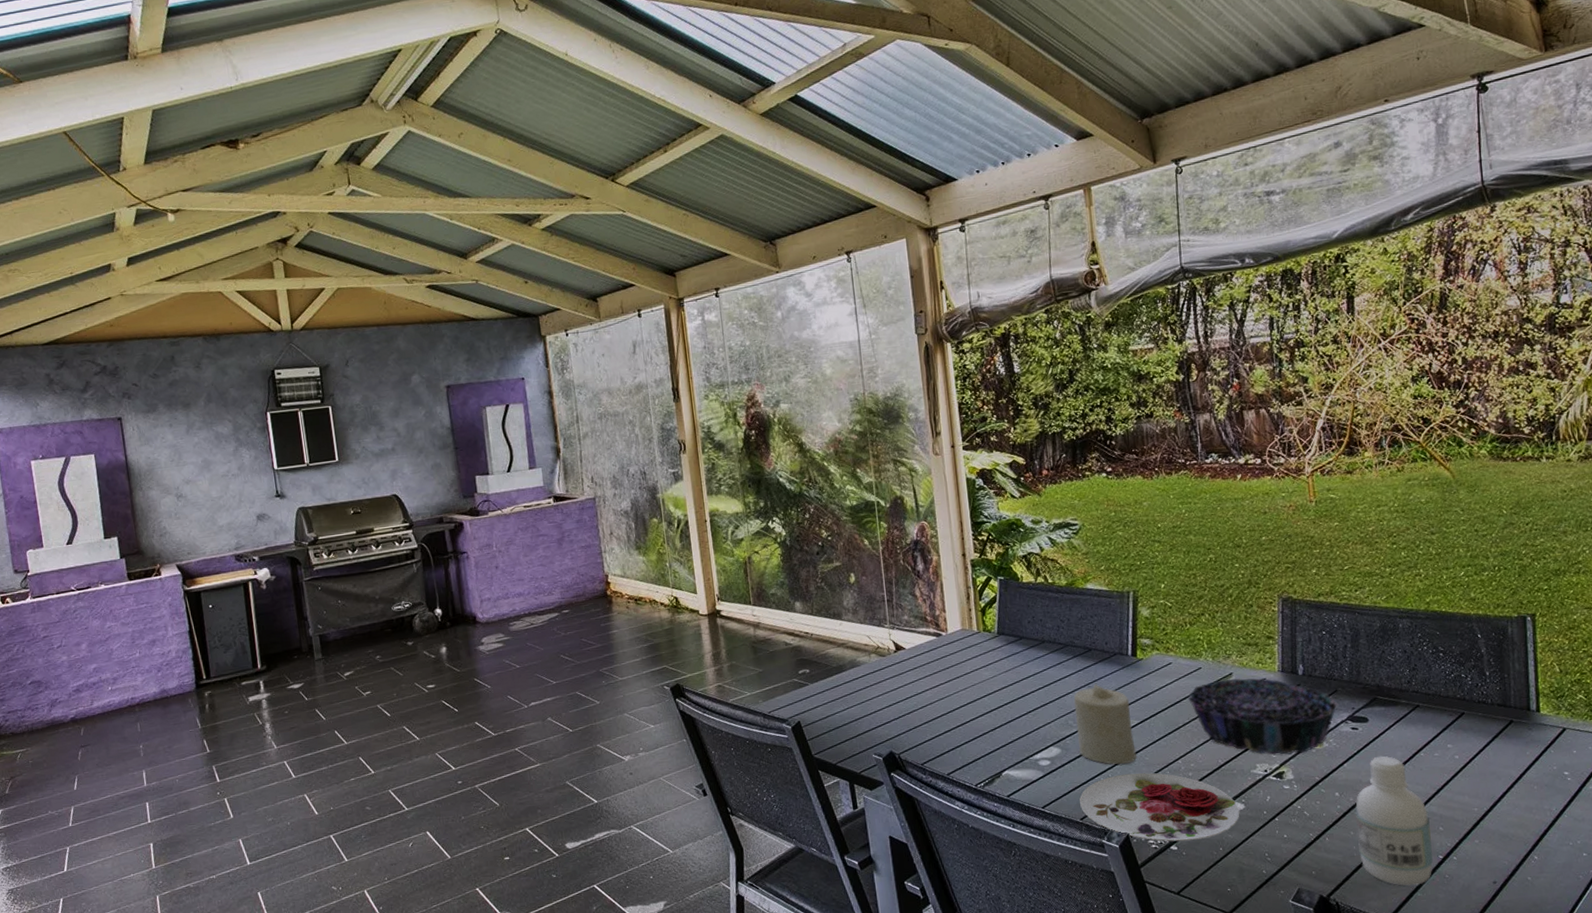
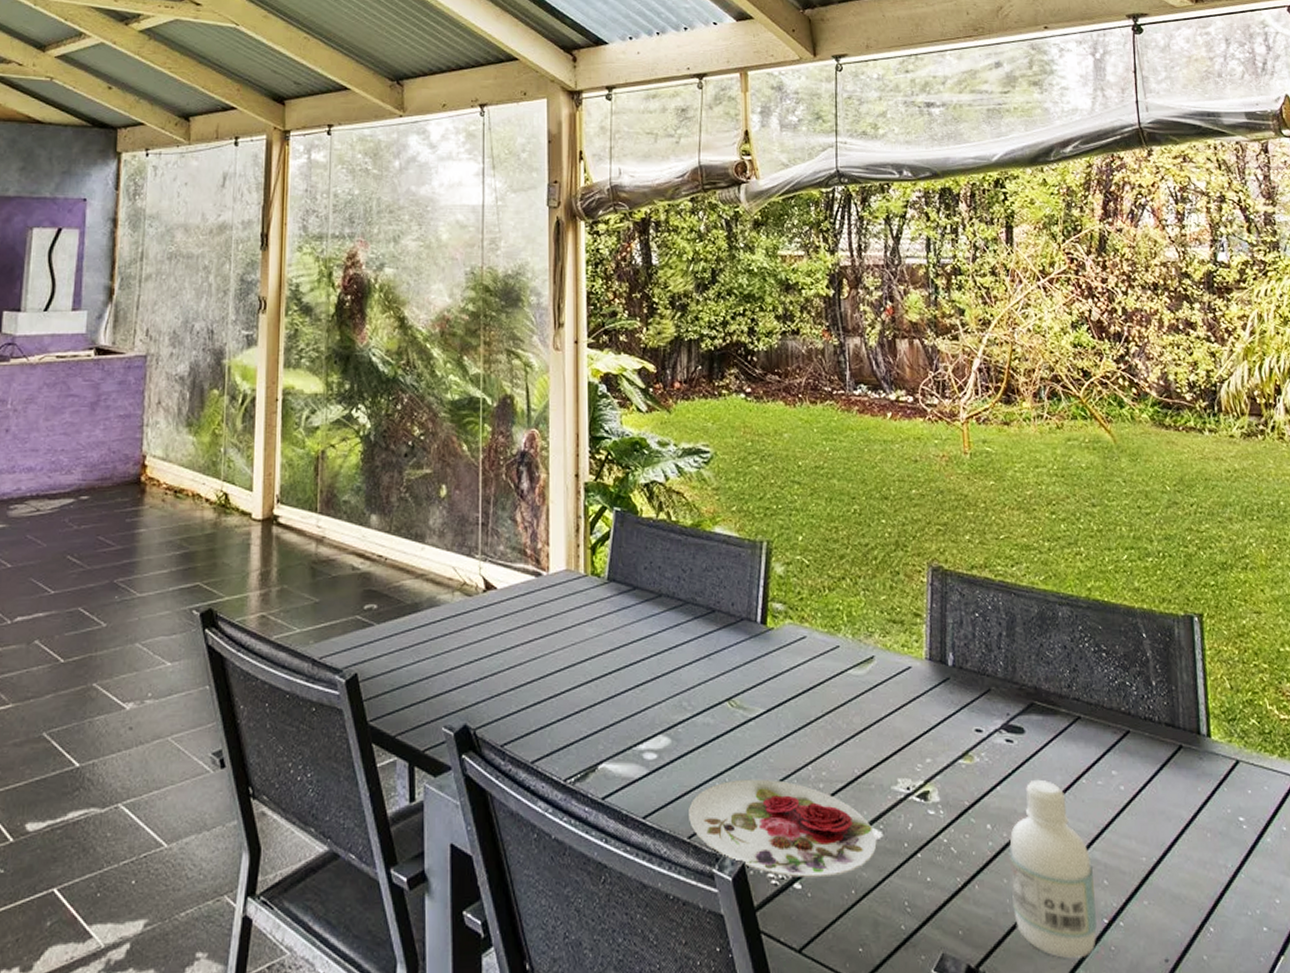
candle: present [1073,684,1137,765] -> none [690,656,759,767]
decorative bowl: present [1187,678,1339,755] -> none [822,663,993,769]

